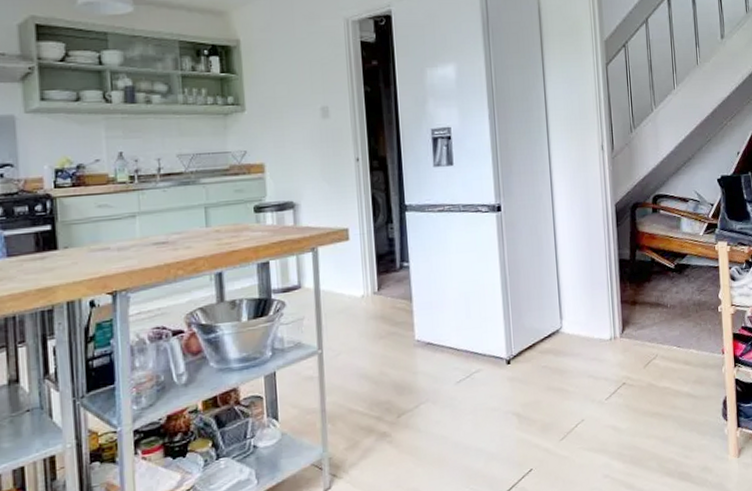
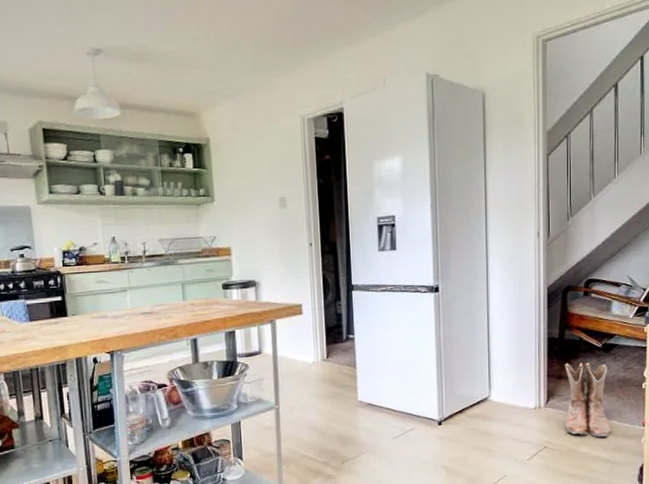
boots: none [638,285,691,369] -> present [564,362,611,438]

